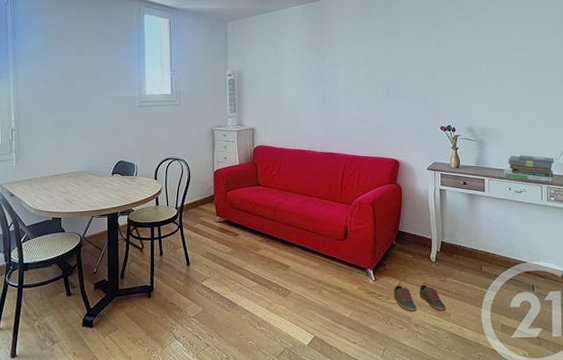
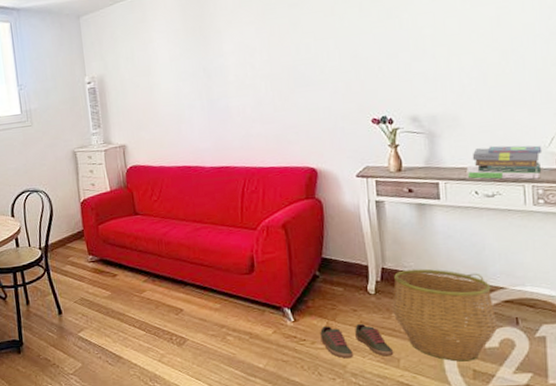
basket: none [447,244,520,318] -> present [392,268,498,362]

